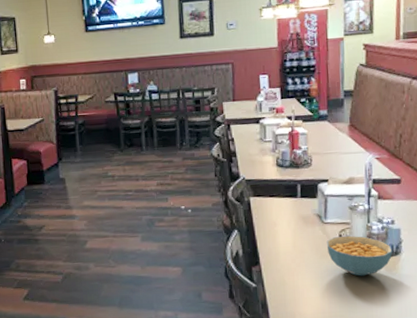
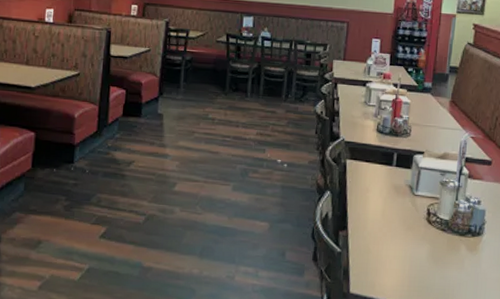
cereal bowl: present [326,235,393,276] -> none [414,210,476,253]

